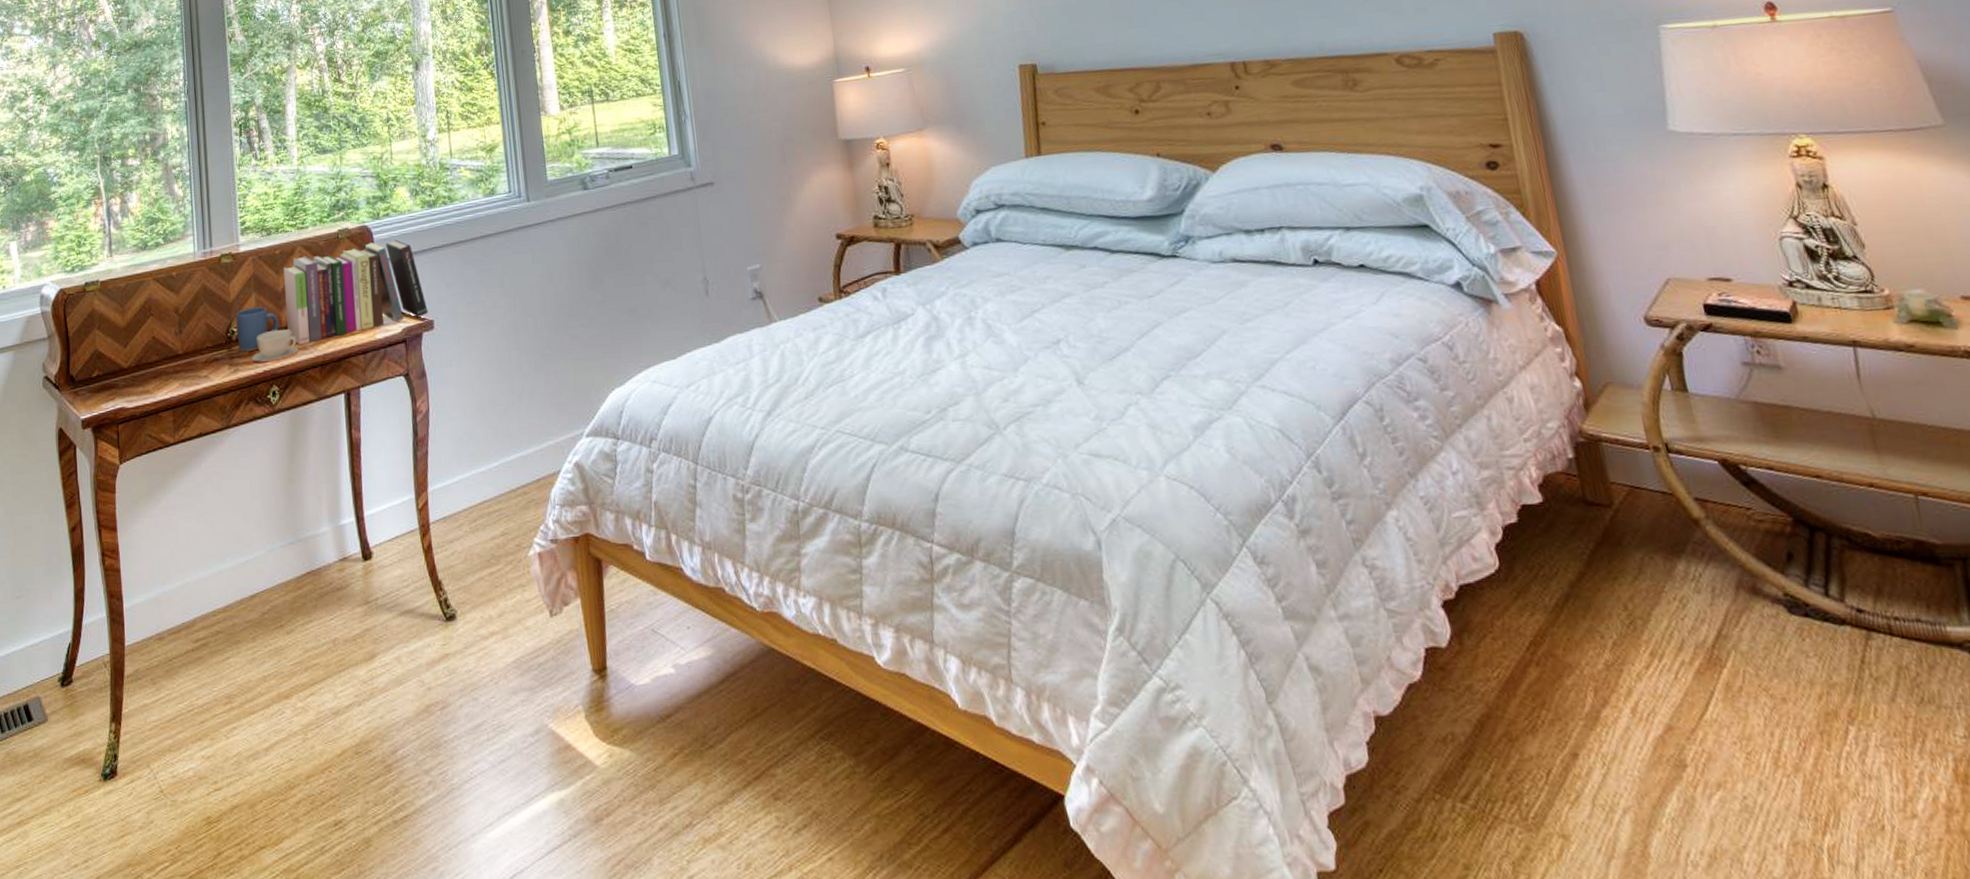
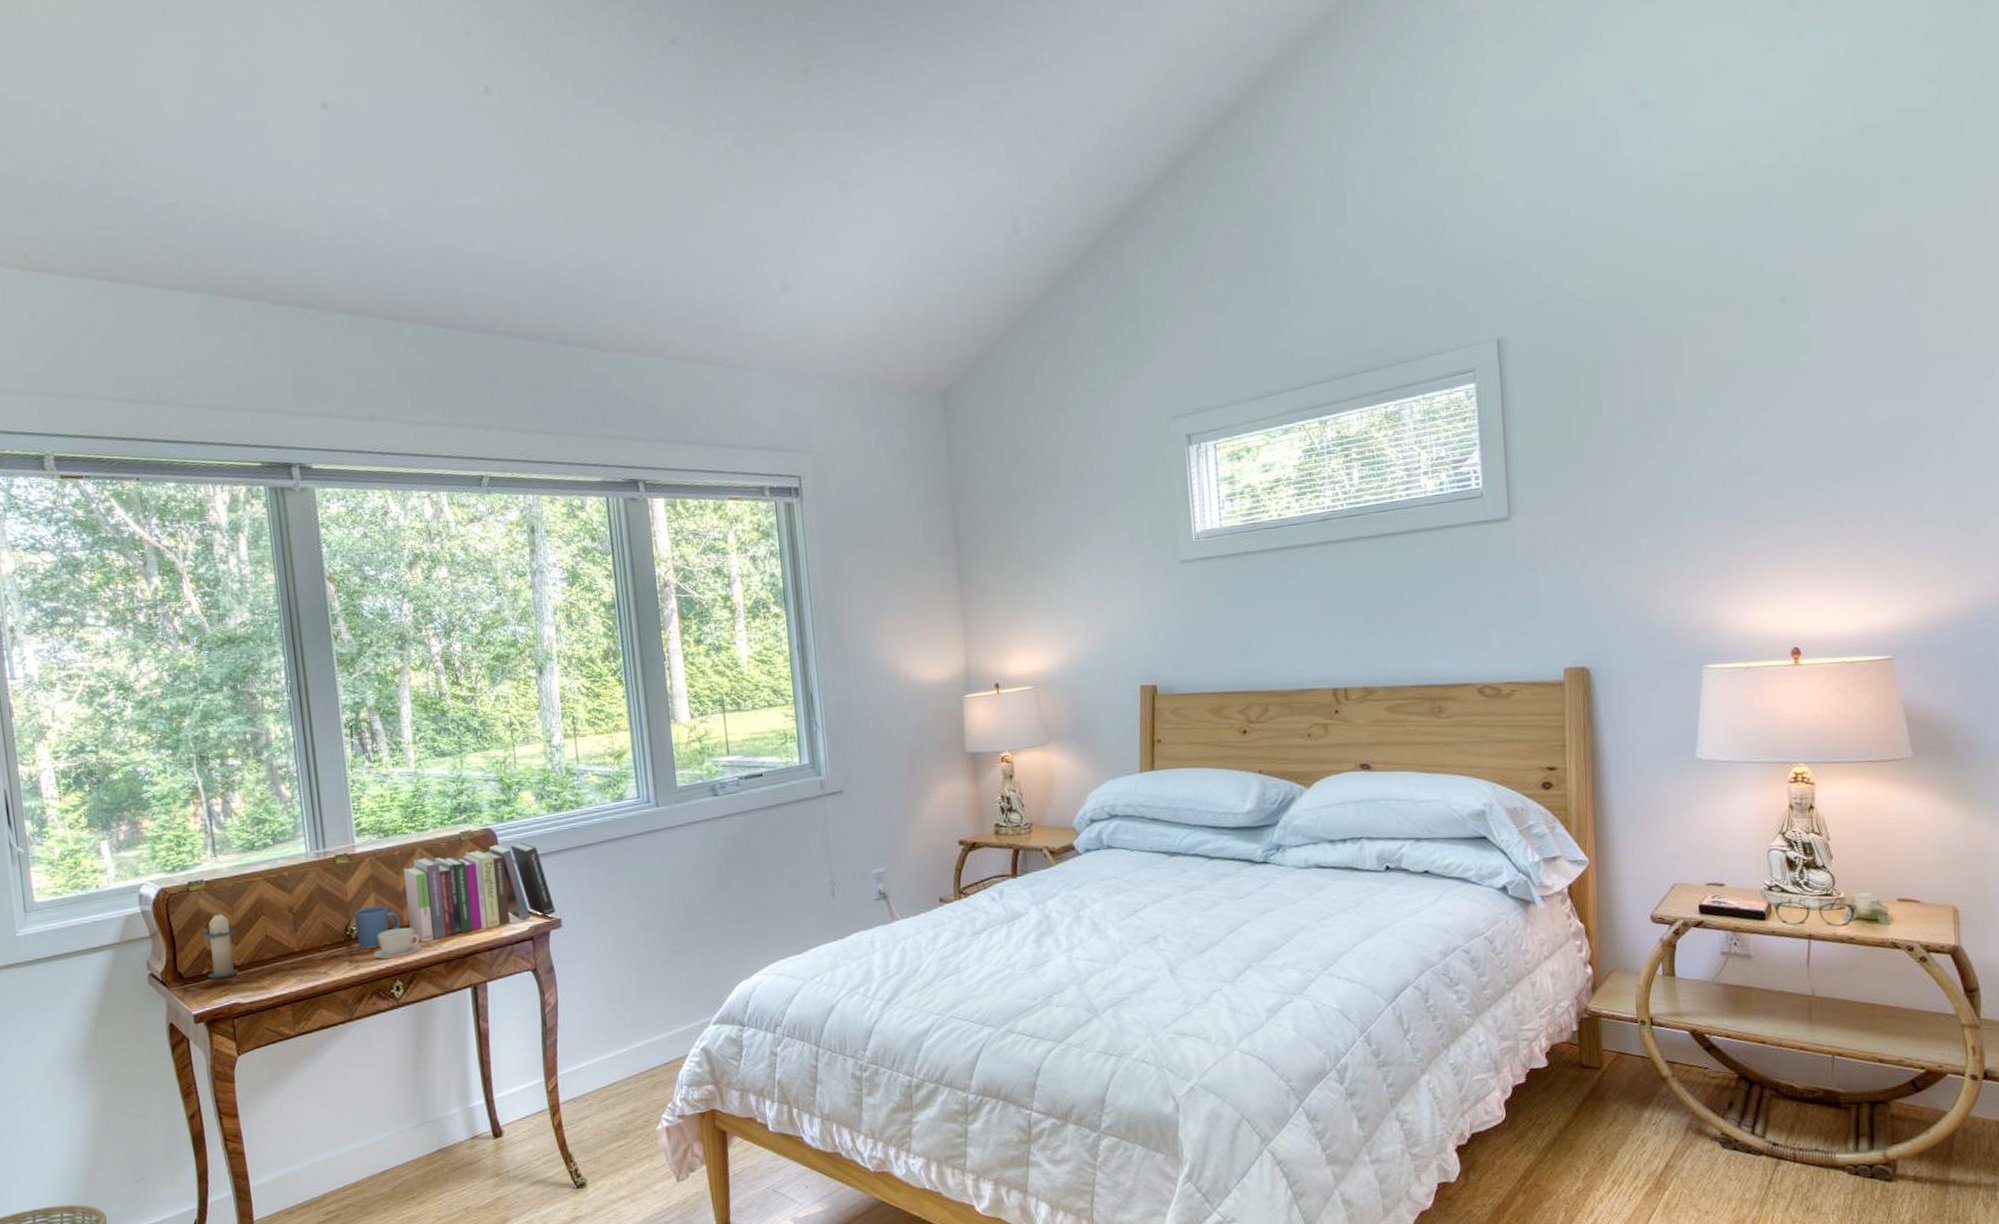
candle: none [95,311,126,384] -> present [202,910,239,981]
eyeglasses: none [1783,292,1910,332] -> present [1763,895,1857,927]

